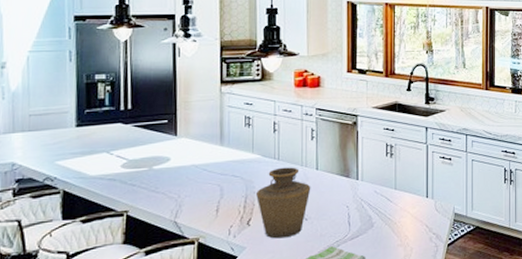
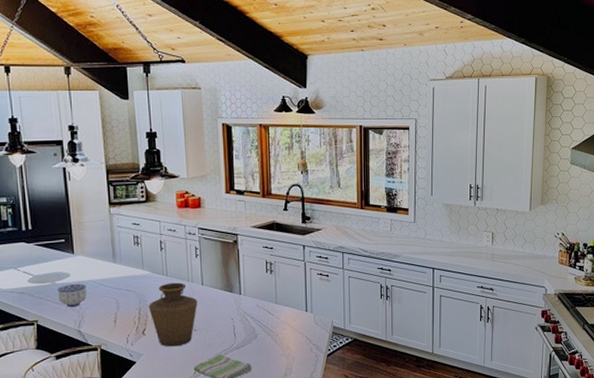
bowl: none [154,168,187,195] -> present [58,283,87,307]

